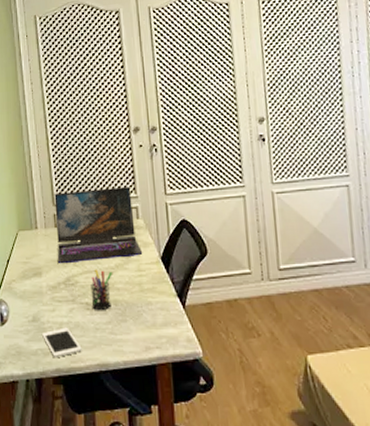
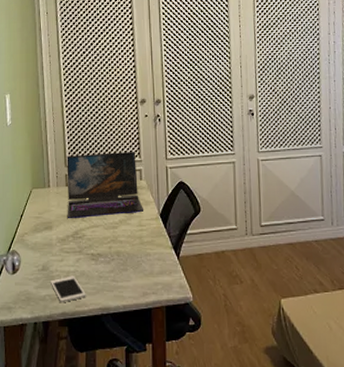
pen holder: present [90,269,112,310] -> none [96,224,116,260]

